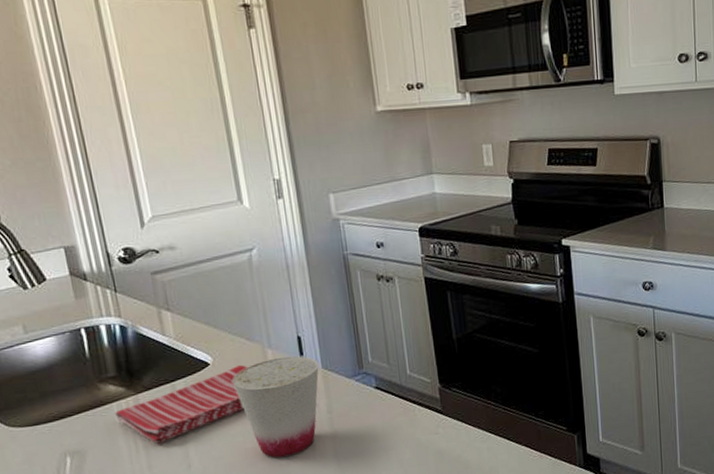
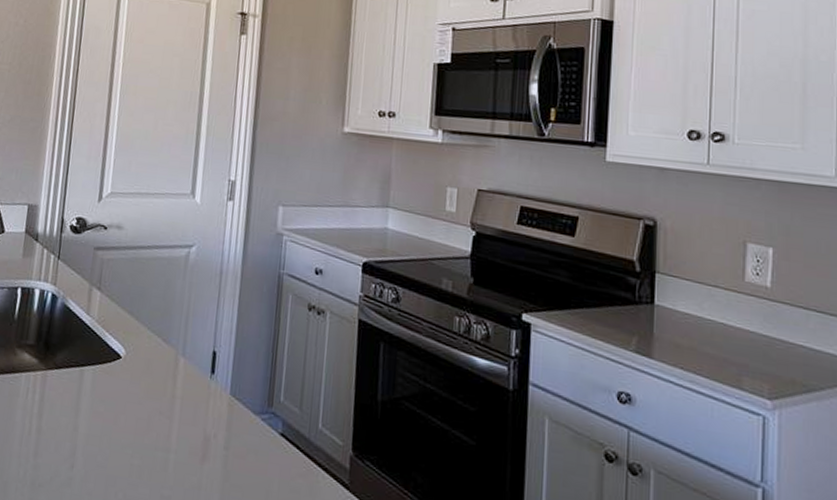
dish towel: present [115,364,247,444] -> none [21,366,156,431]
cup: present [232,356,319,458] -> none [137,368,228,488]

